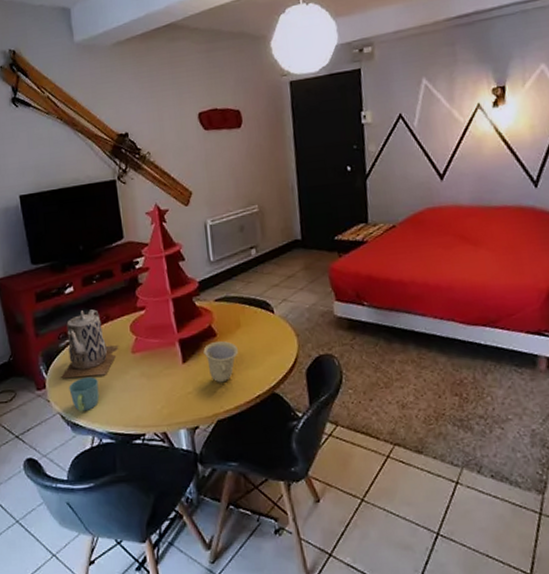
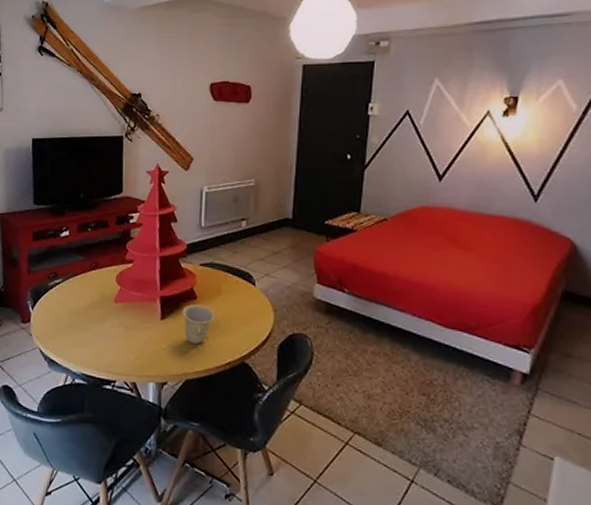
teapot: present [61,309,120,379] -> none [45,255,104,319]
mug: present [68,376,100,411] -> none [51,318,79,350]

